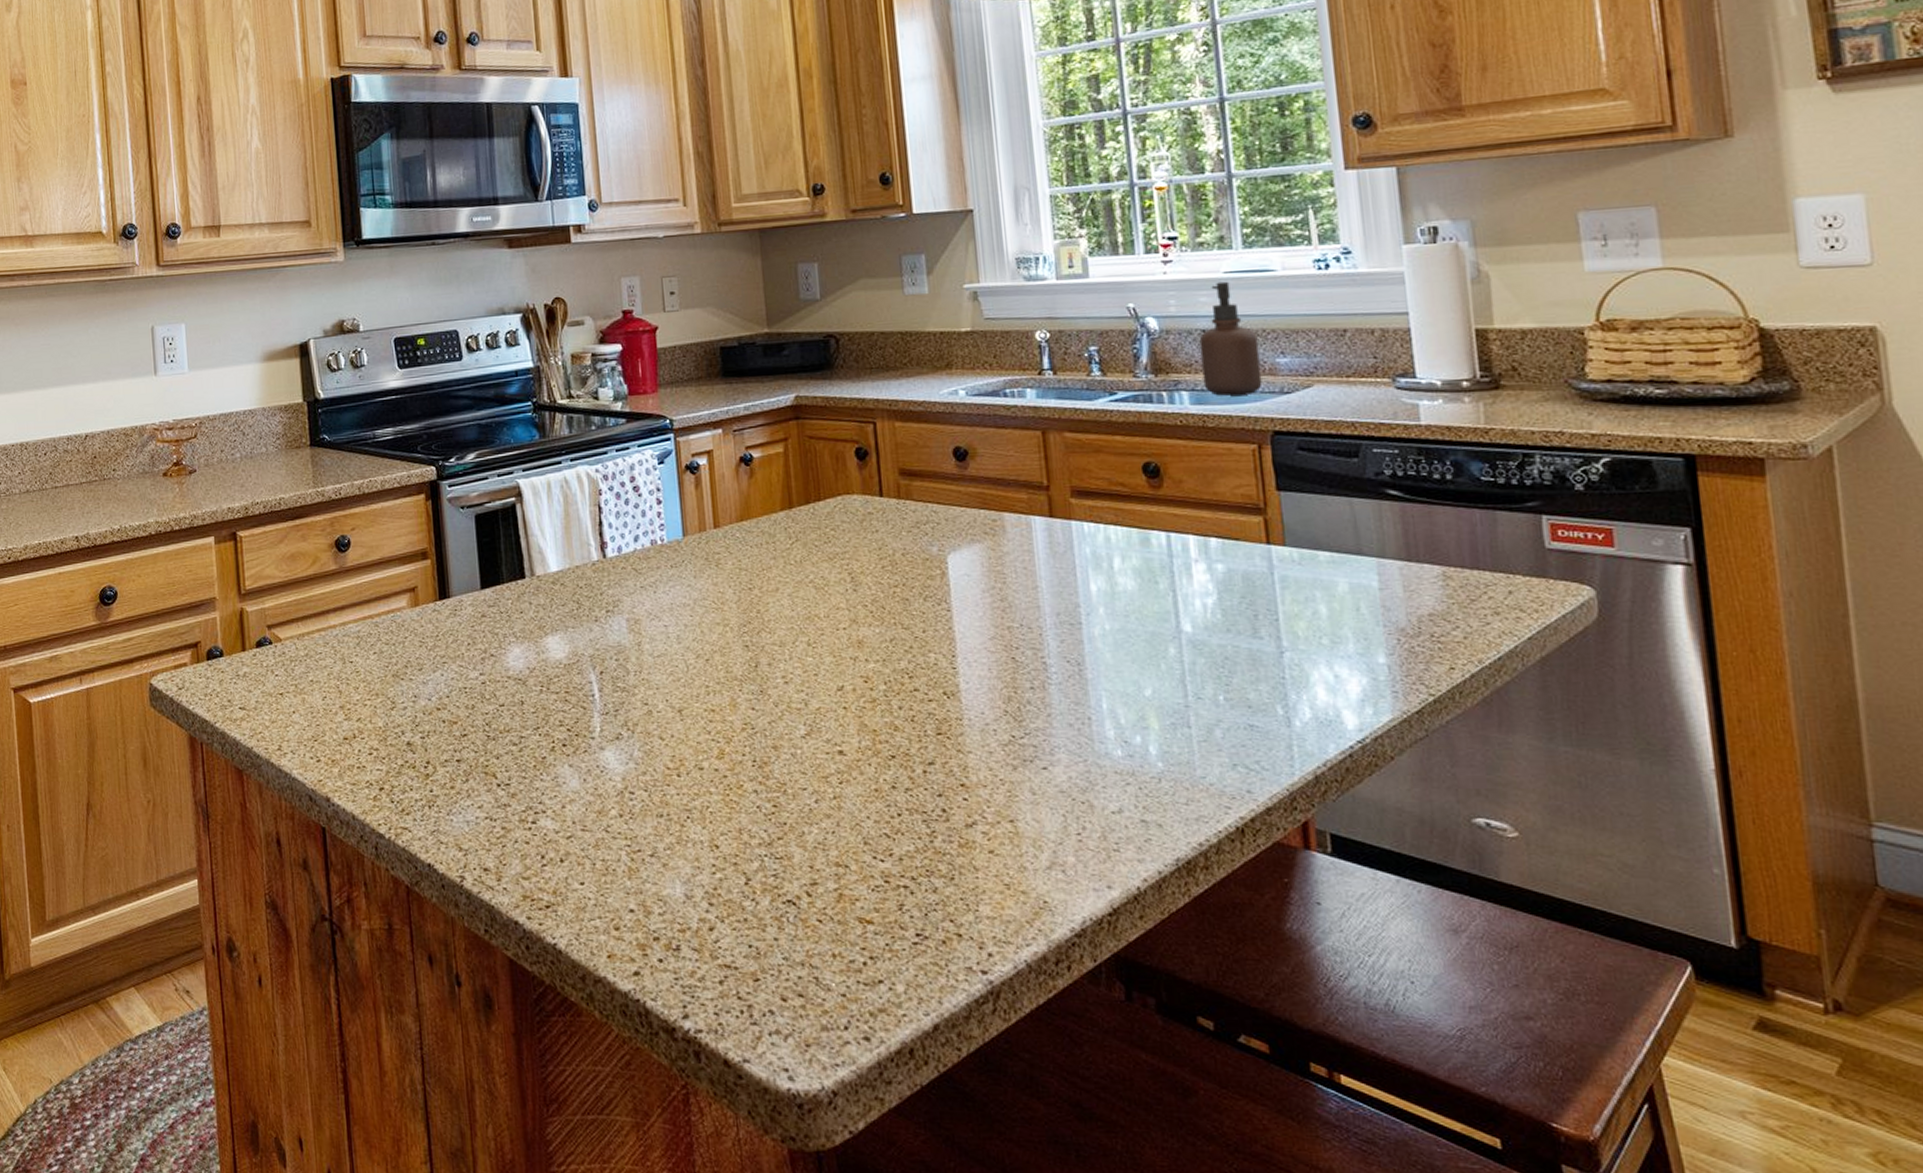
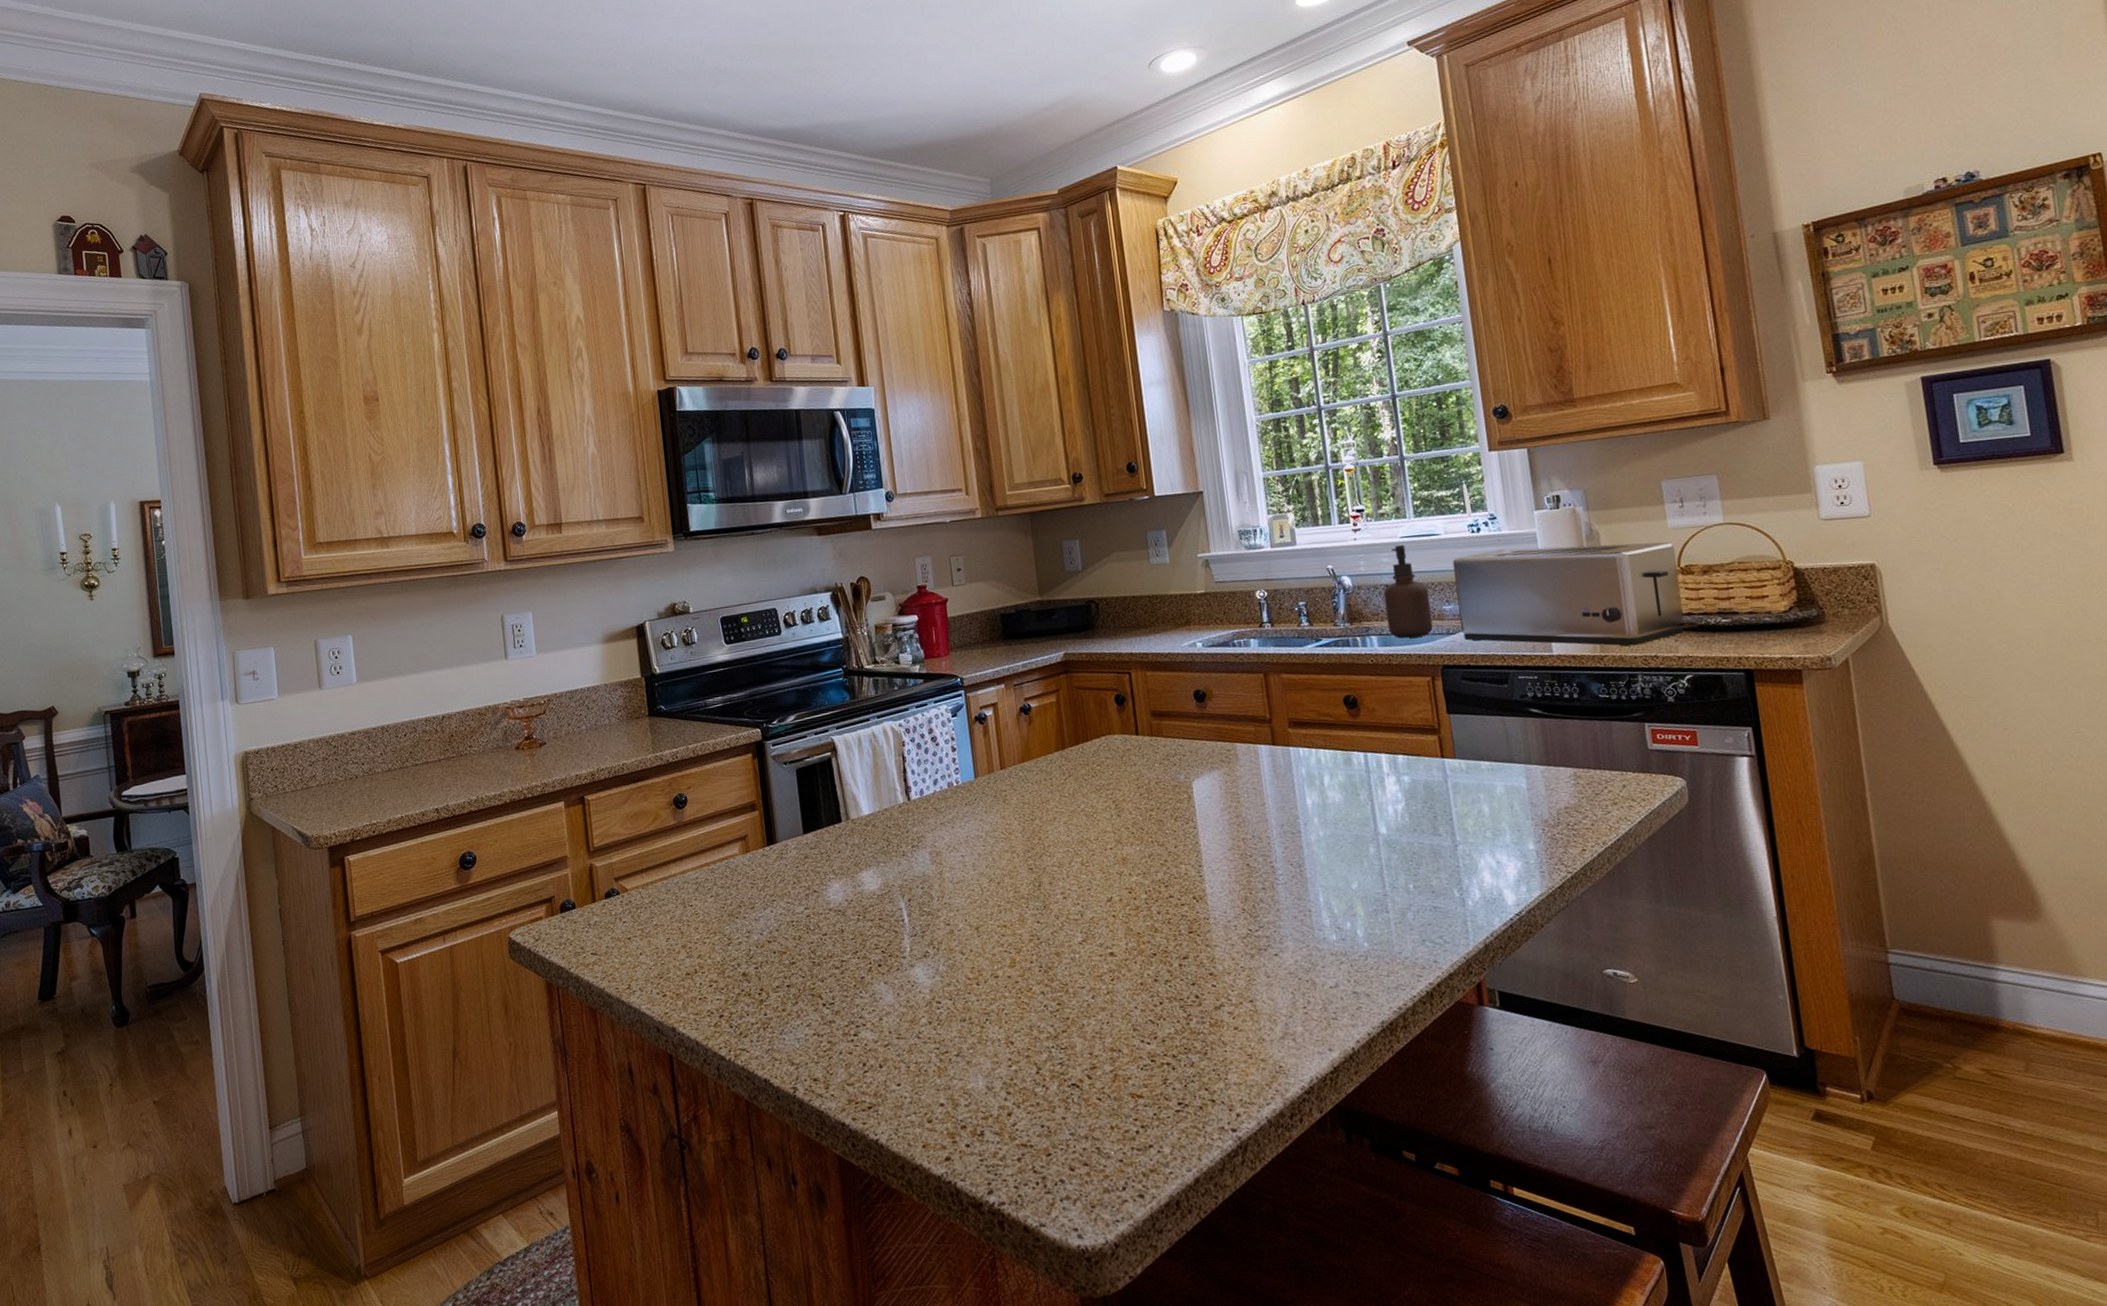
toaster: none [1291,288,1602,419] -> present [1452,541,1685,647]

